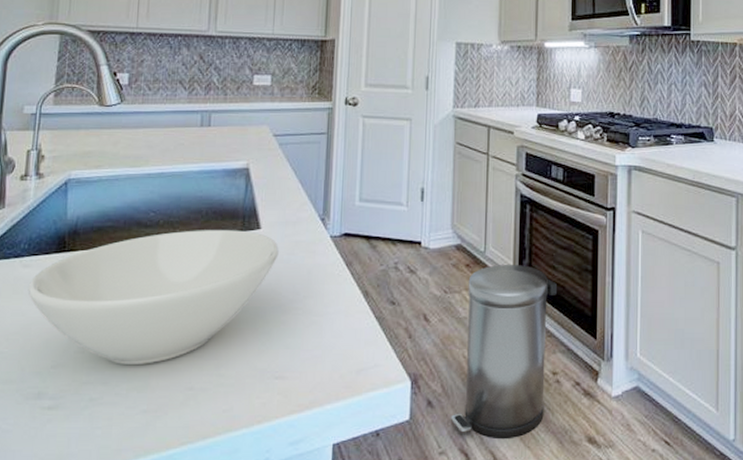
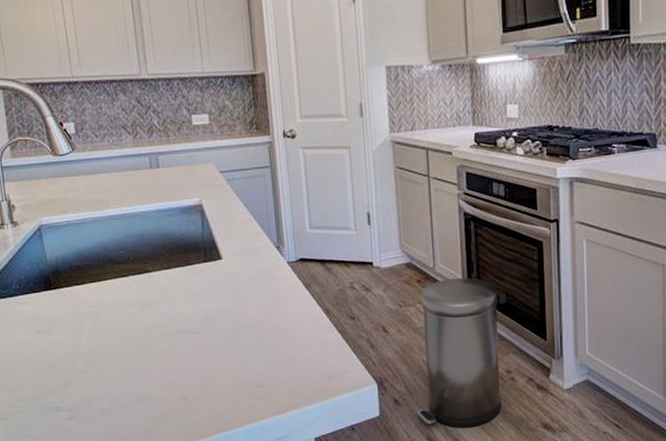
bowl: present [27,230,279,366] -> none [27,261,242,382]

